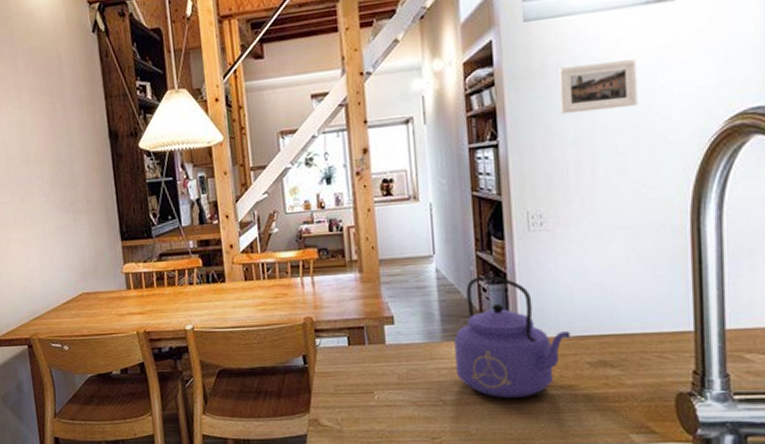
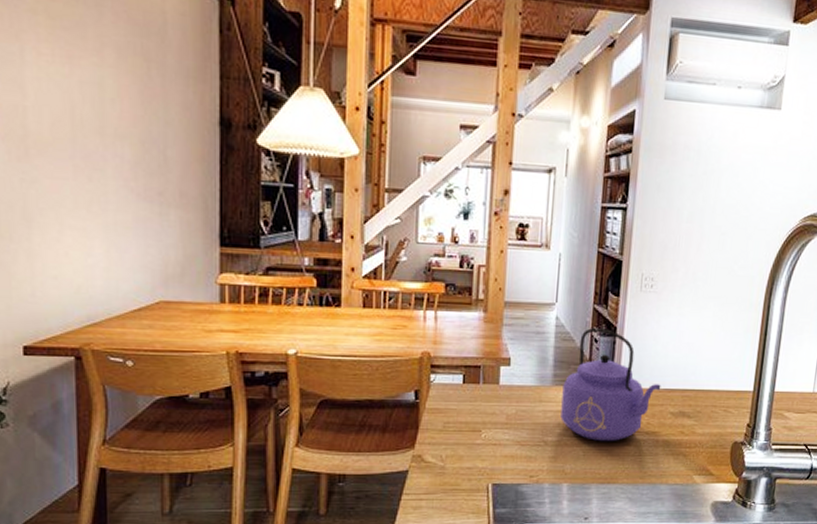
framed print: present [559,59,638,115] -> none [682,148,746,195]

